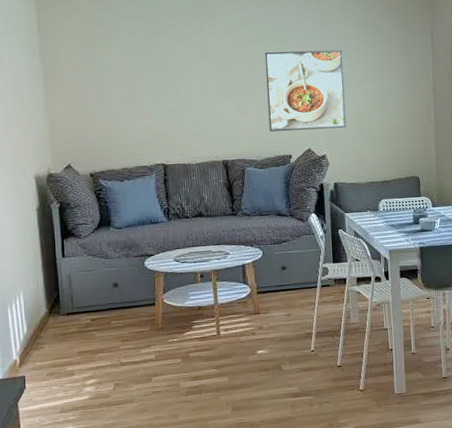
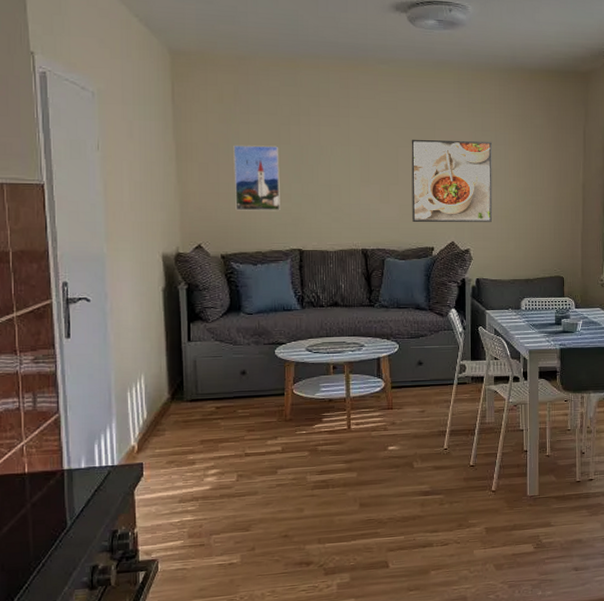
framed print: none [97,66,143,131] -> present [233,145,280,211]

